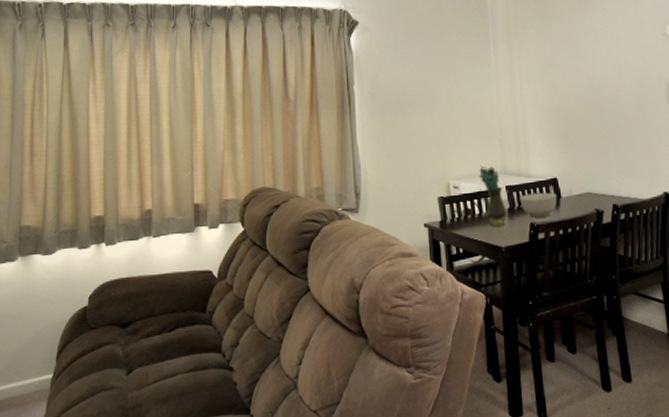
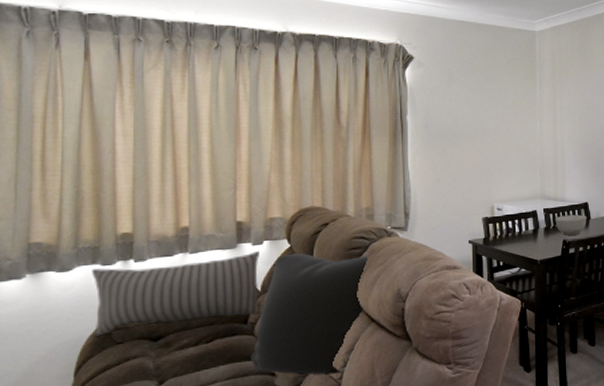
pillow: none [71,234,219,321] -> present [92,250,262,337]
cushion: none [209,237,322,373] -> present [250,253,370,375]
vase: present [479,165,508,227] -> none [521,191,544,243]

